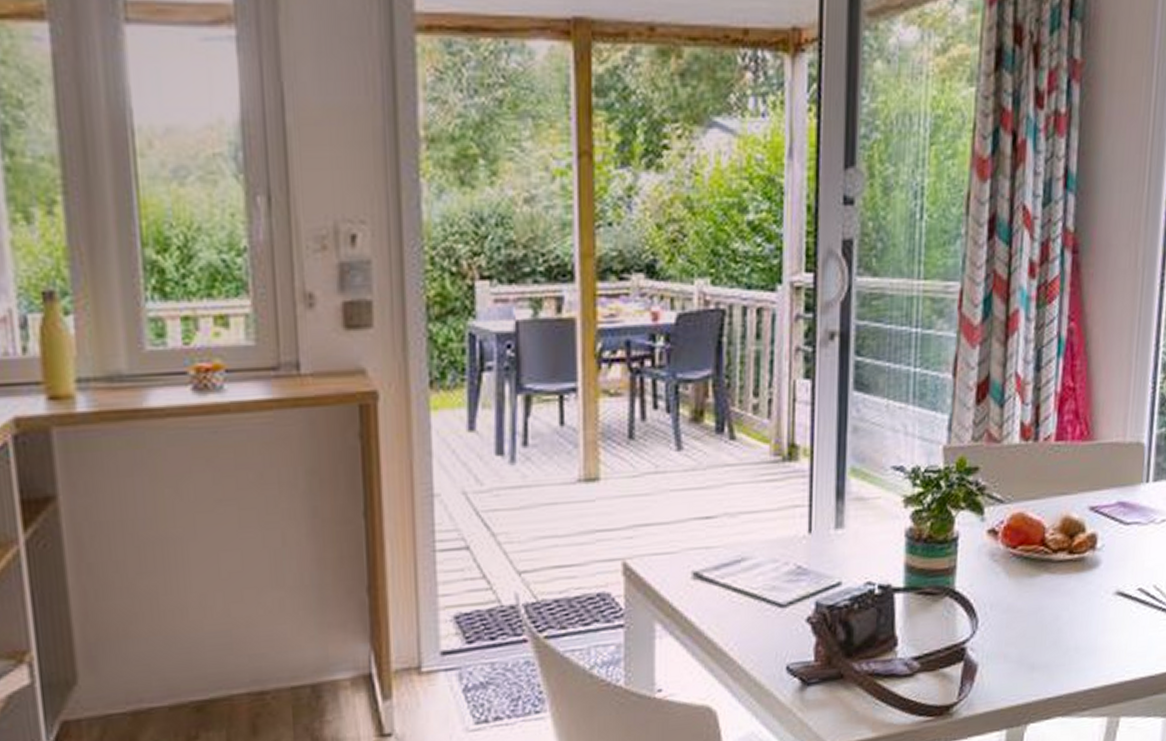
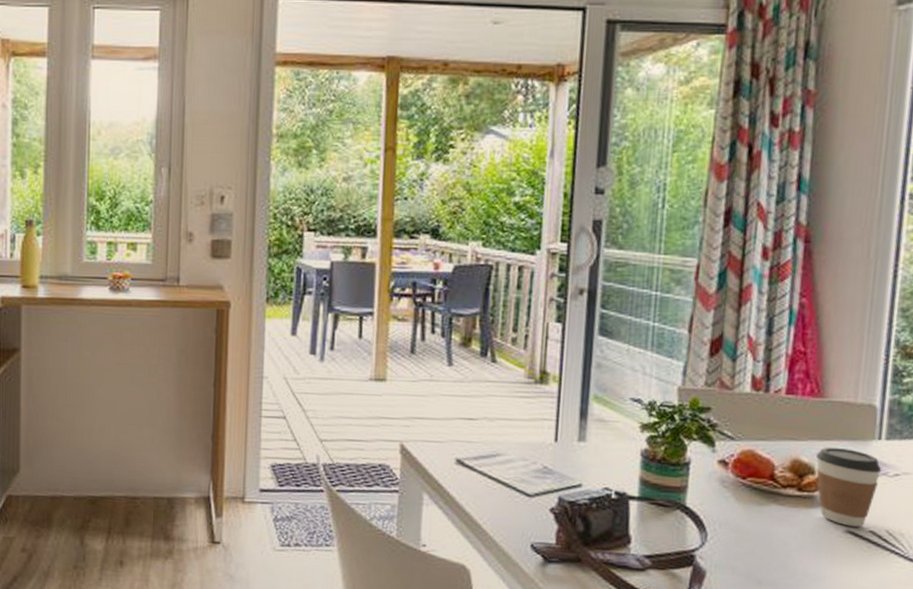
coffee cup: none [1085,497,1150,587] -> present [815,447,882,527]

